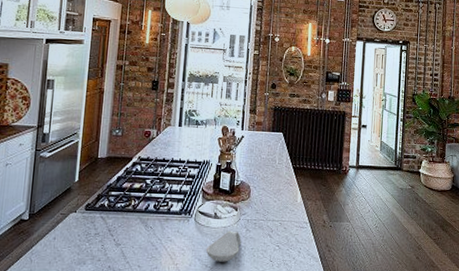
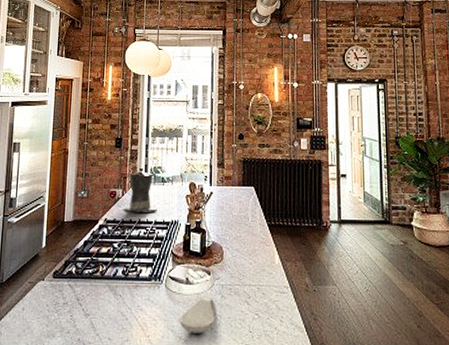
coffee maker: none [157,110,190,153] -> present [123,167,157,212]

